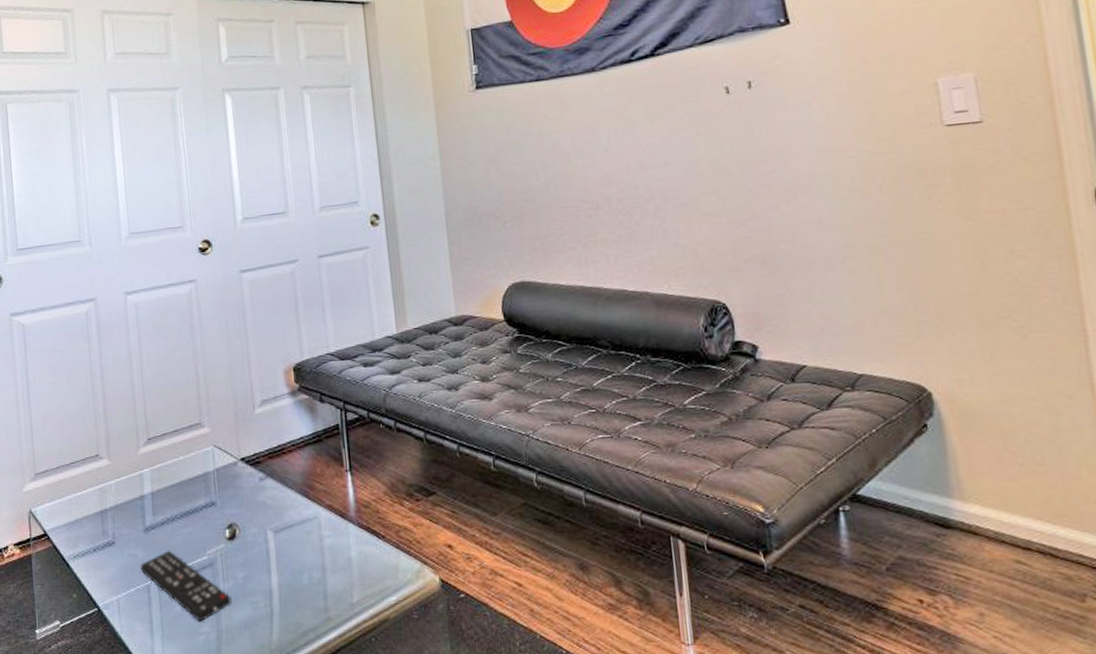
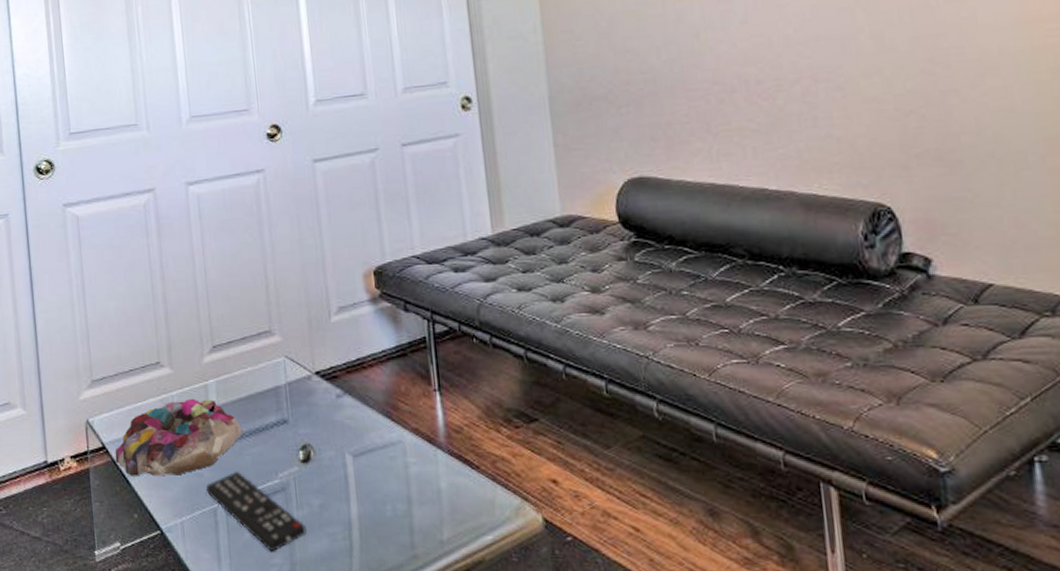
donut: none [56,486,175,560] -> present [115,398,243,476]

